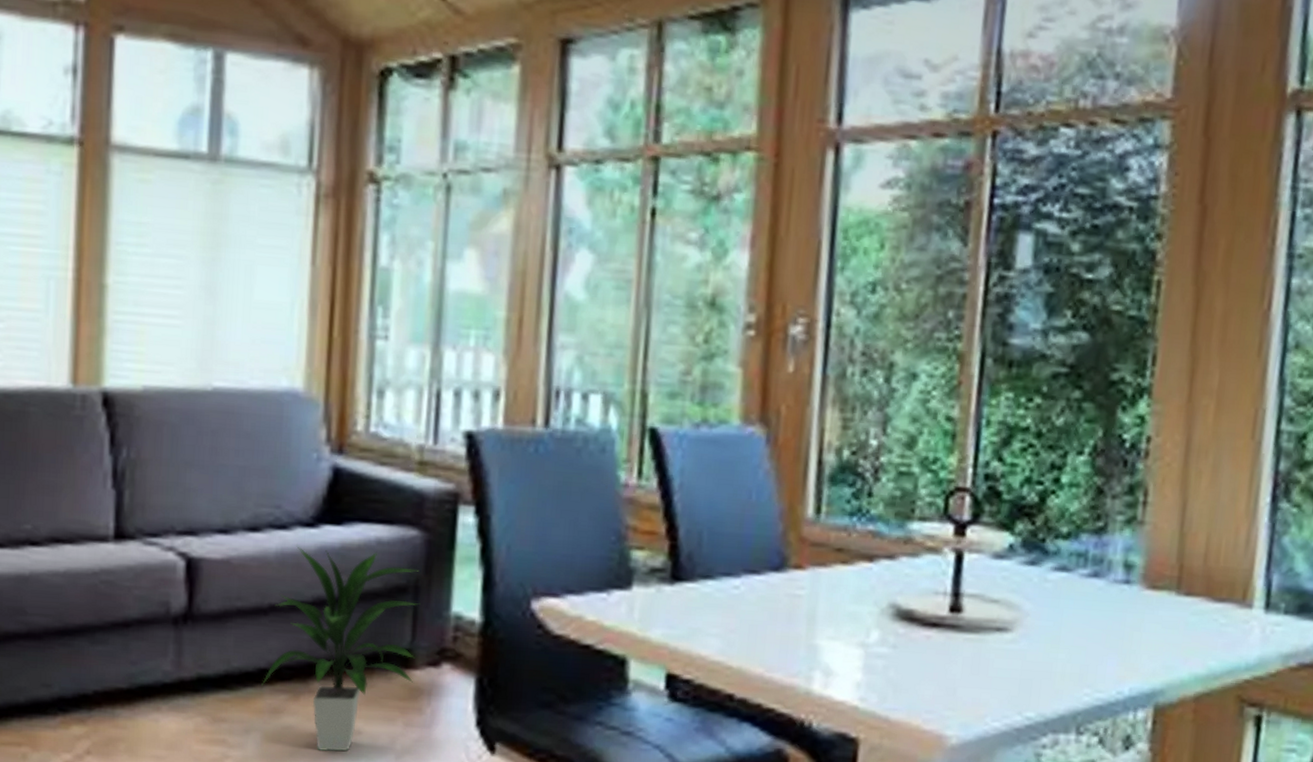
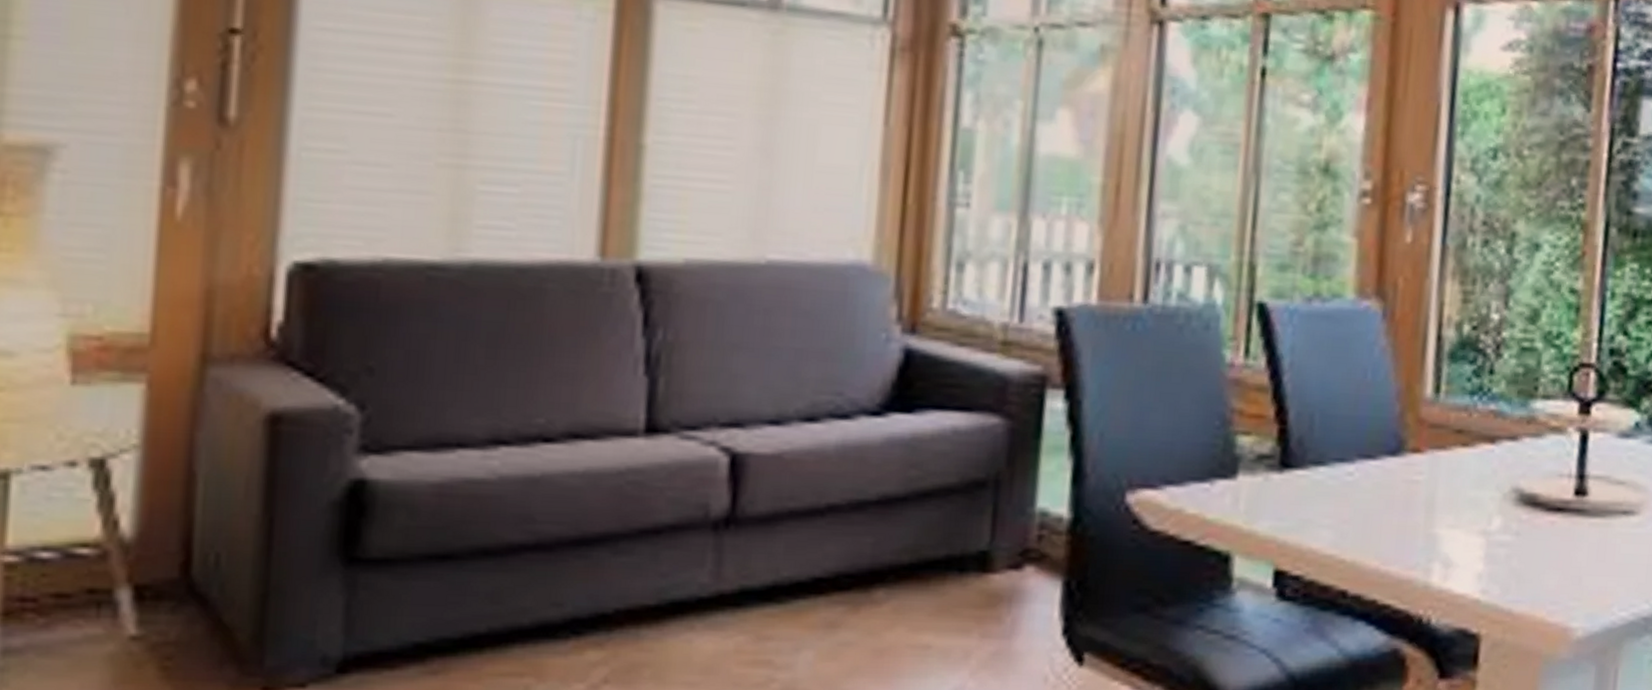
indoor plant: present [261,546,421,752] -> none [816,437,1002,670]

